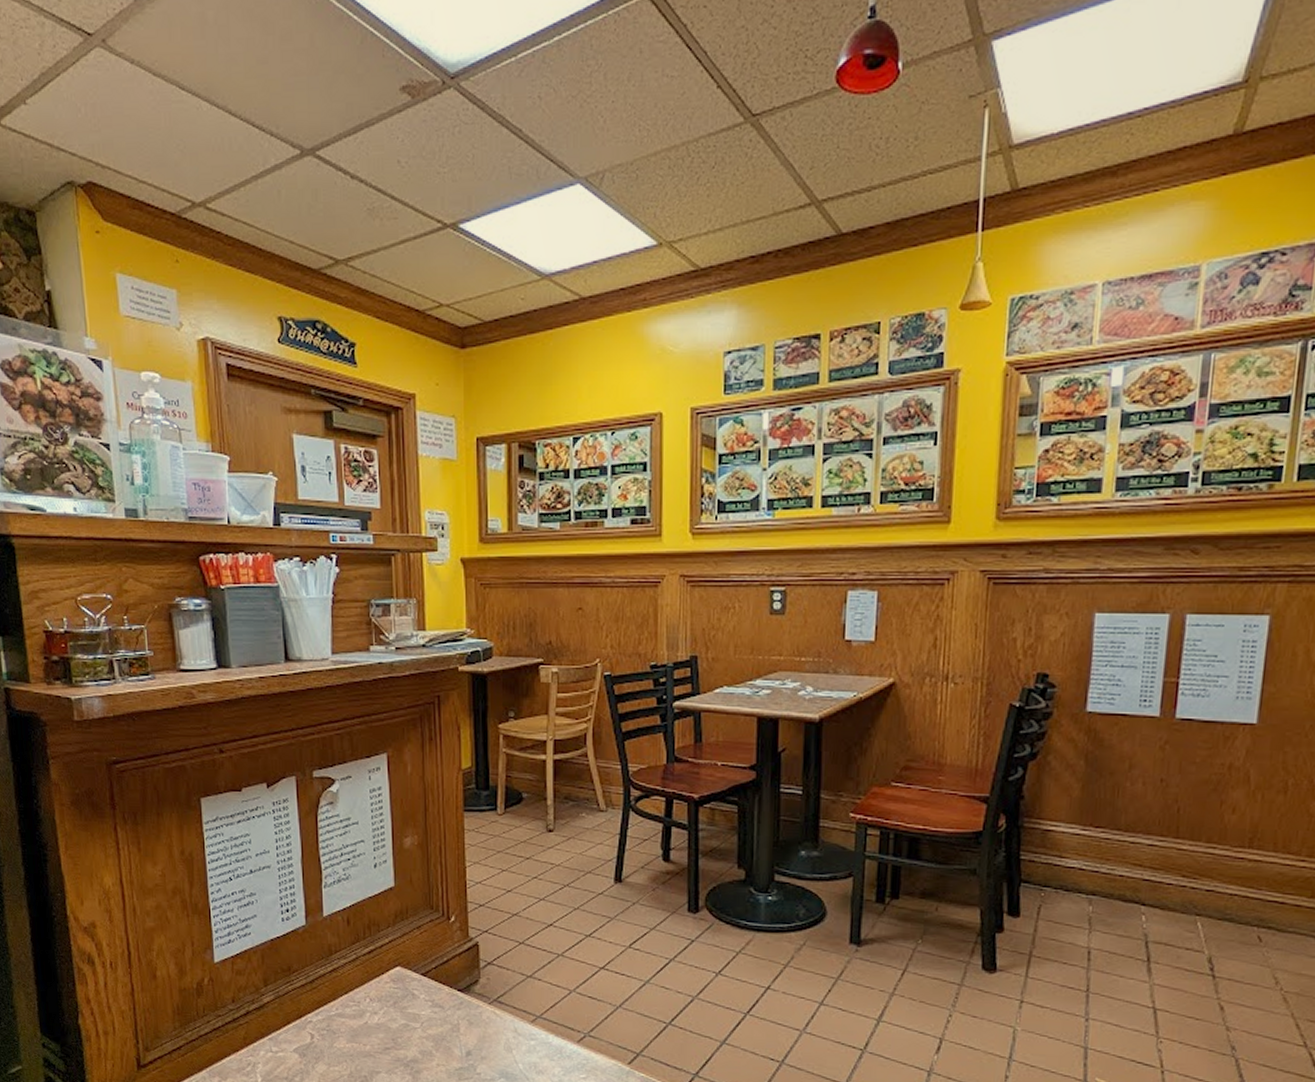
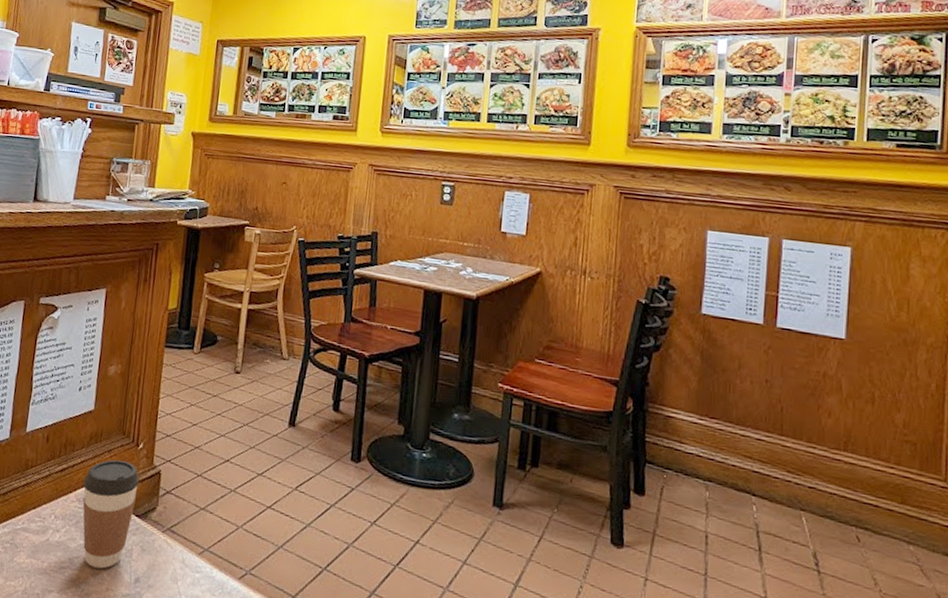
coffee cup: none [394,935,457,1046] -> present [82,460,140,569]

